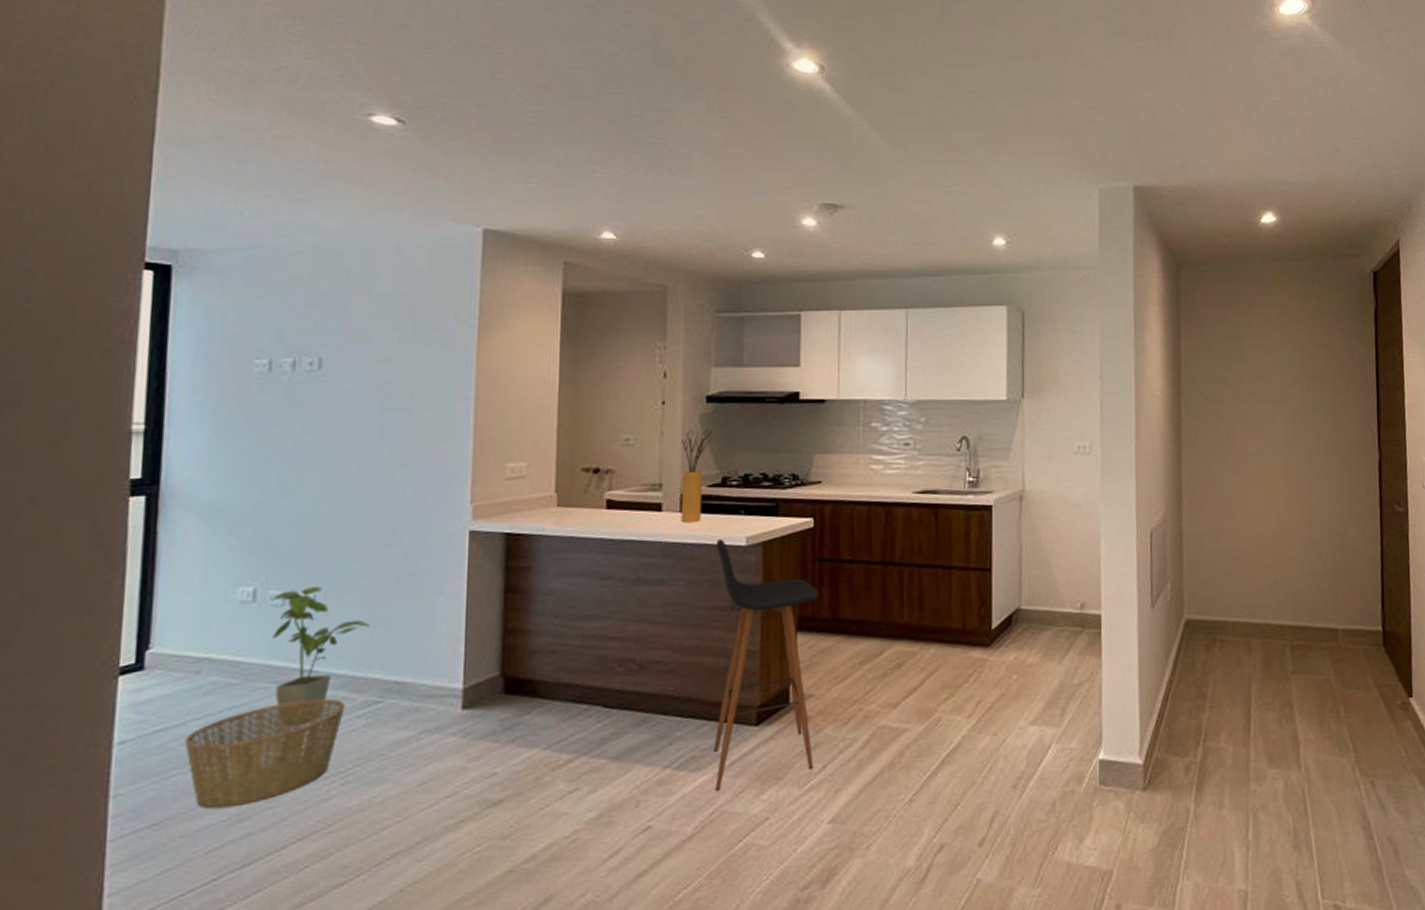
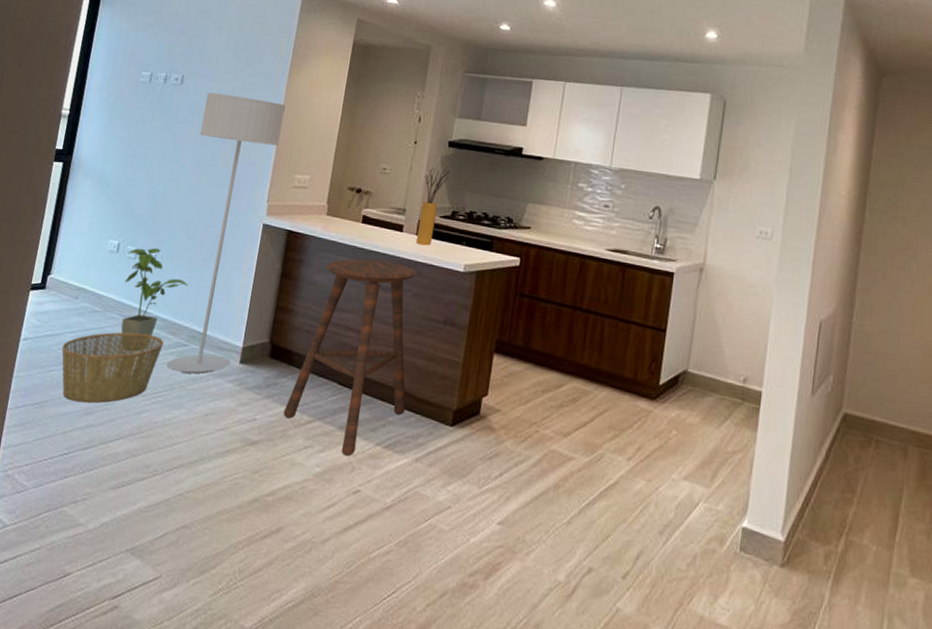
floor lamp: none [355,374,478,738] -> present [167,92,285,374]
bar stool: none [533,549,696,790] -> present [283,259,418,456]
bar stool: present [714,538,819,792] -> none [412,262,516,475]

